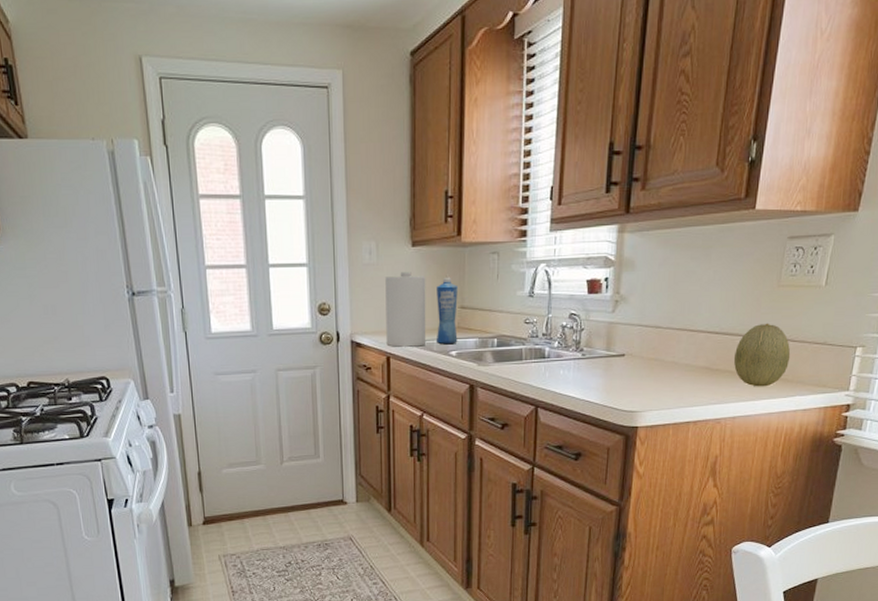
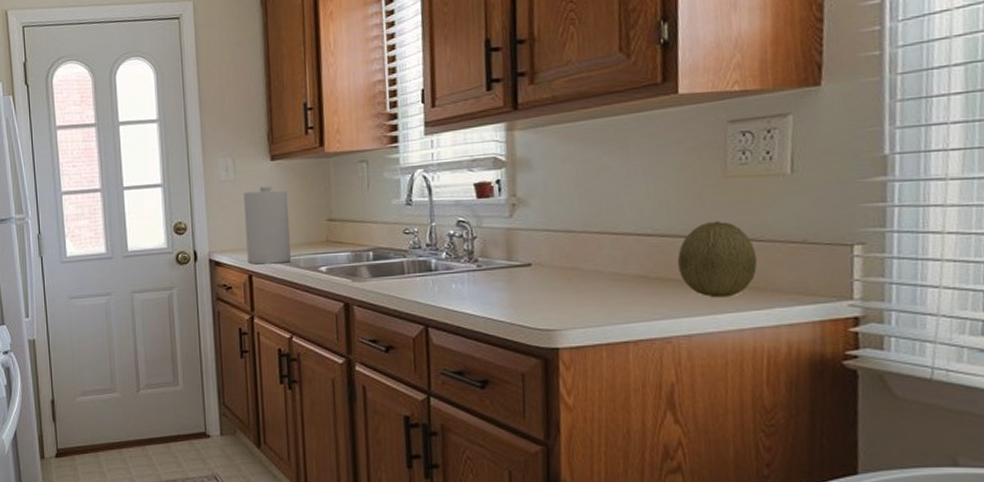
squeeze bottle: present [436,274,458,345] -> none [300,186,327,260]

